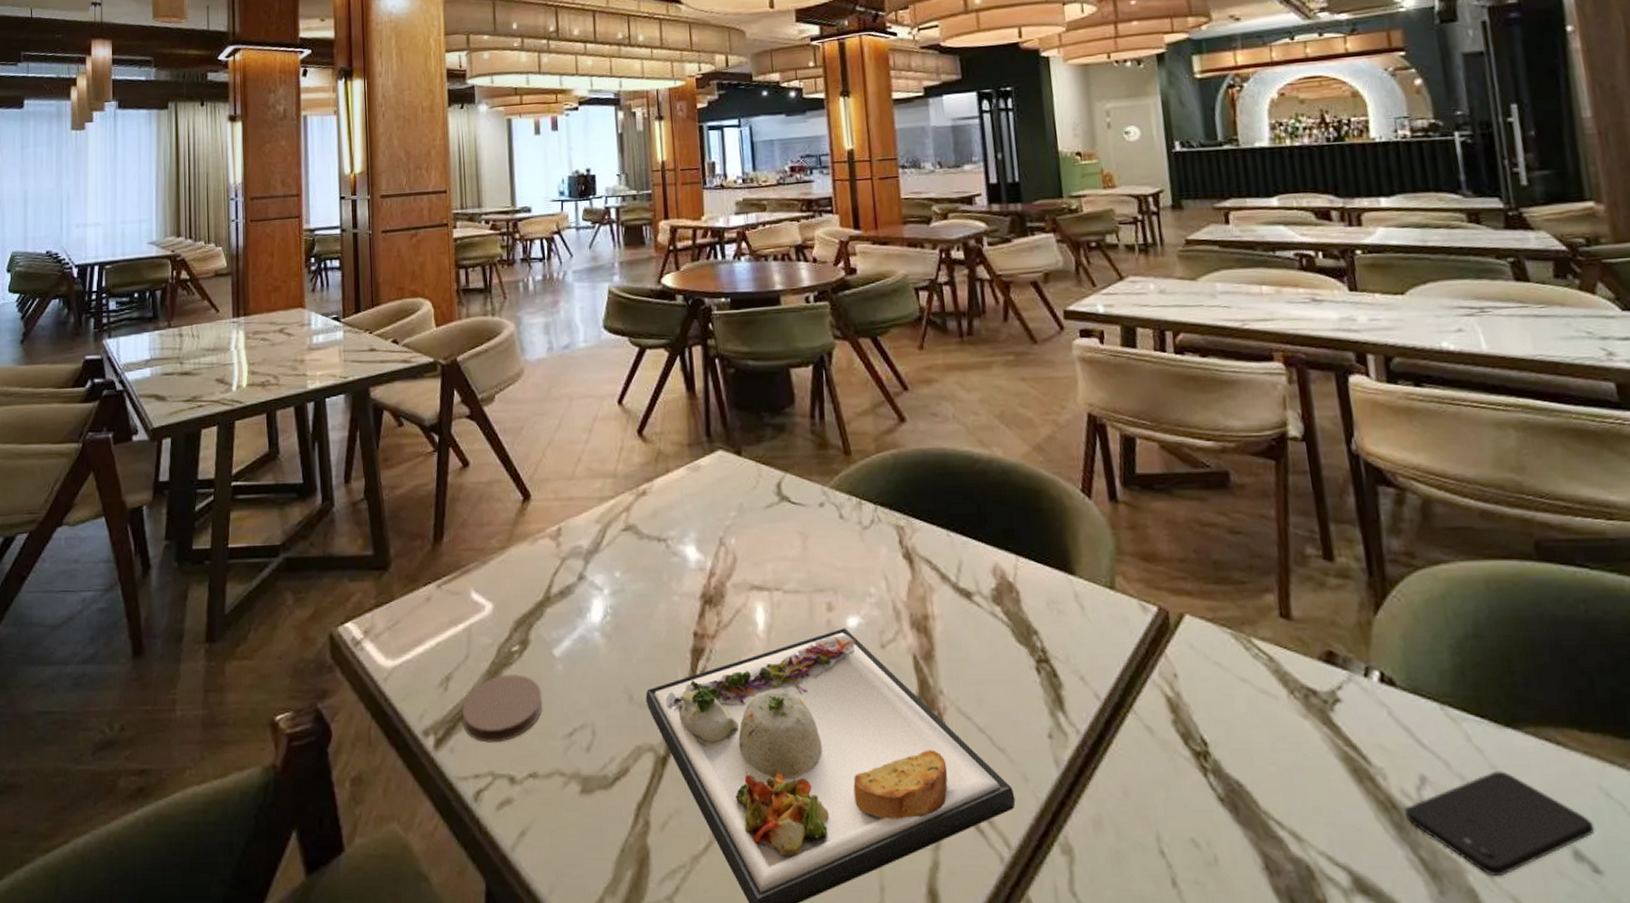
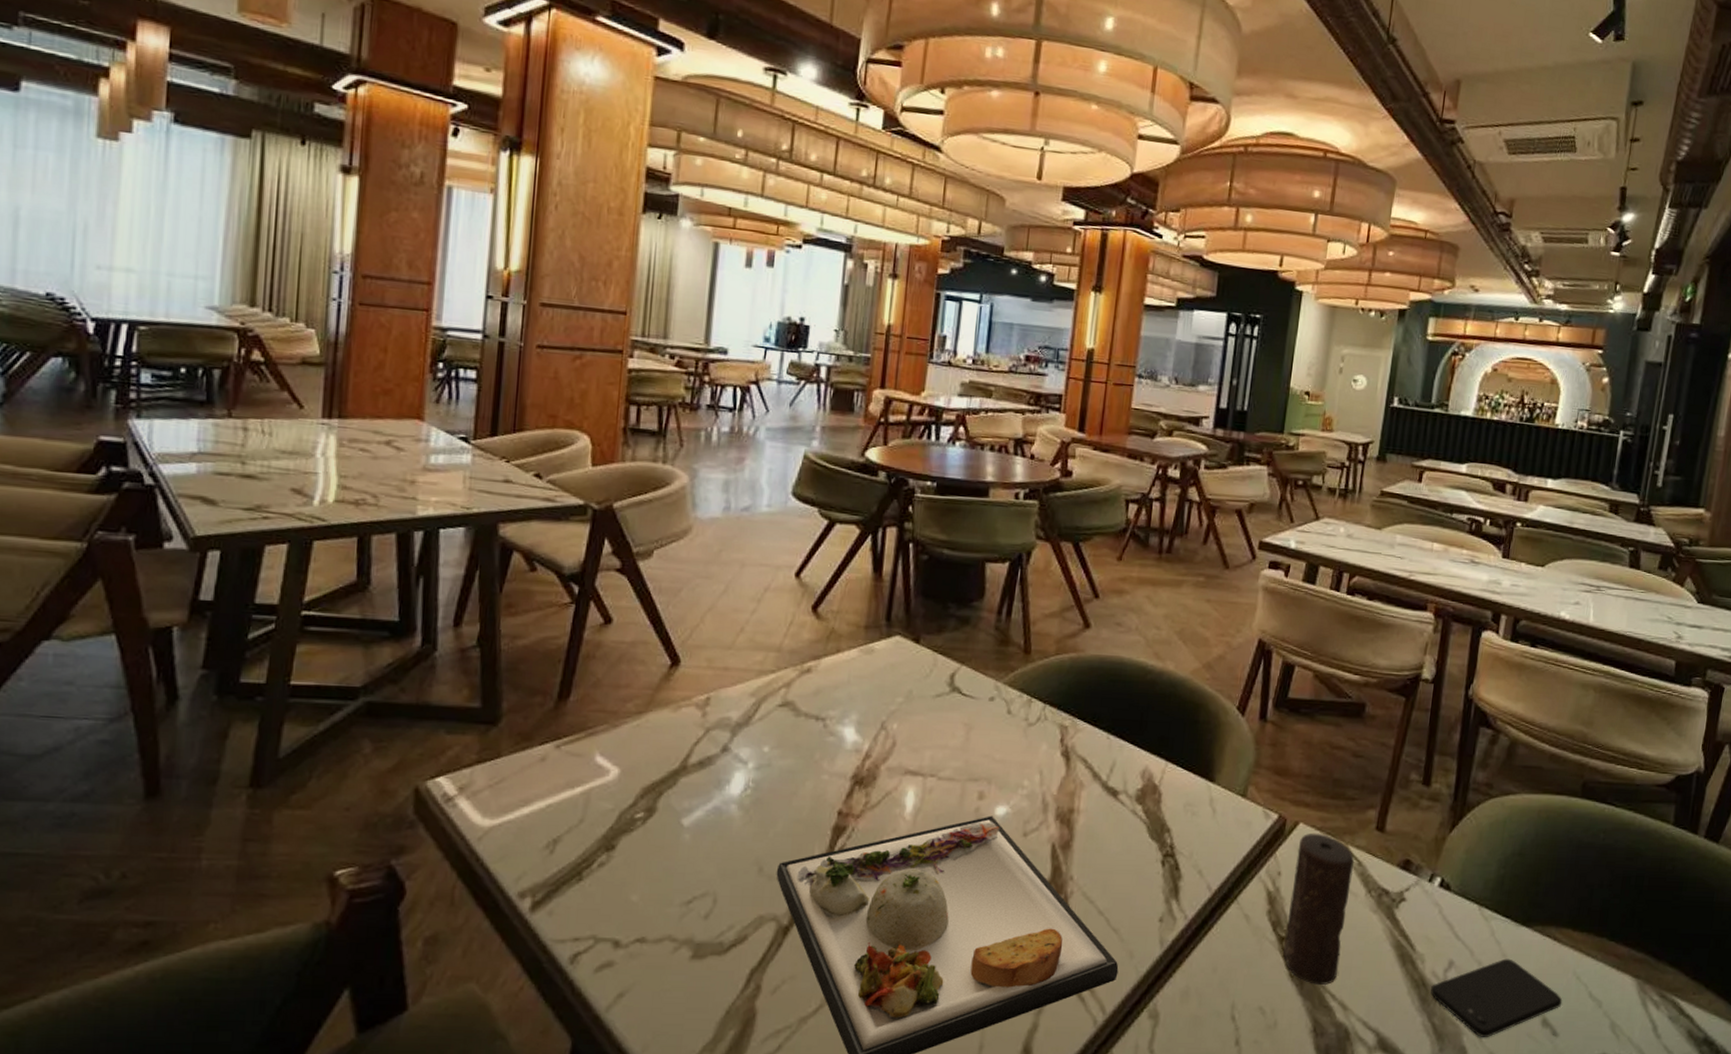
coaster: present [461,674,543,743] -> none [566,840,663,907]
candle: none [1190,625,1278,811] -> present [1283,833,1354,986]

